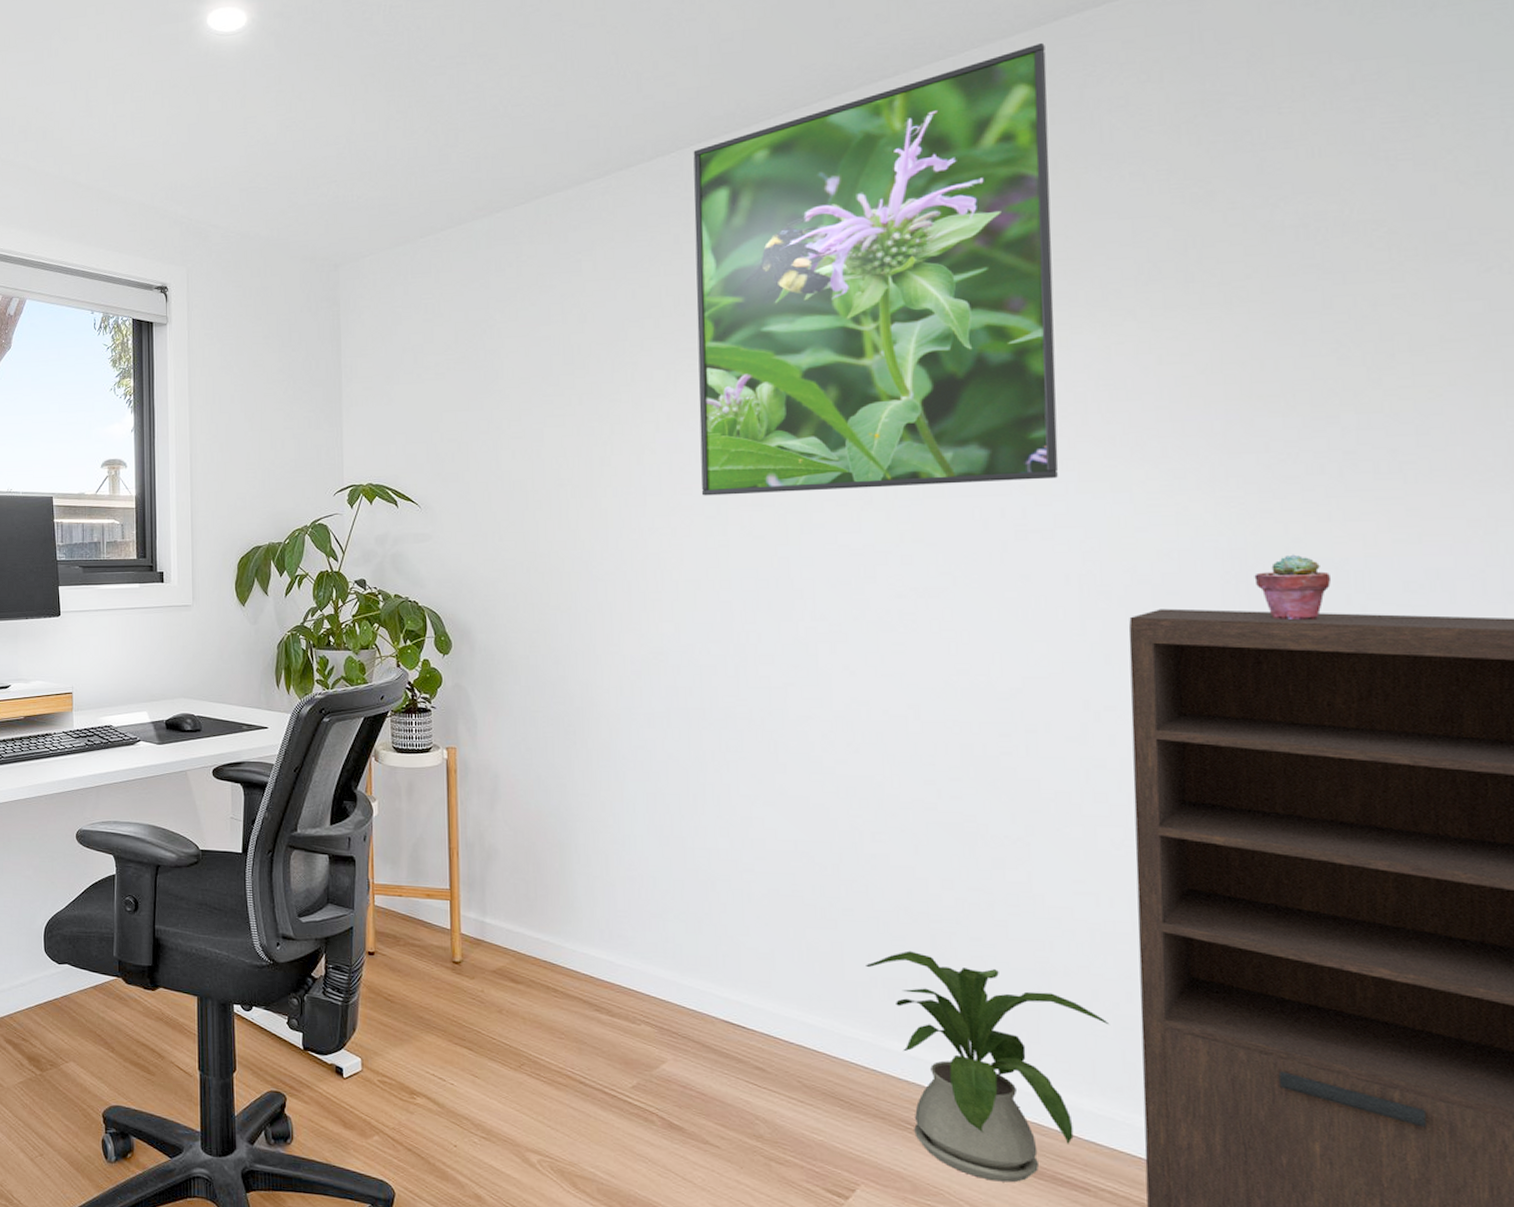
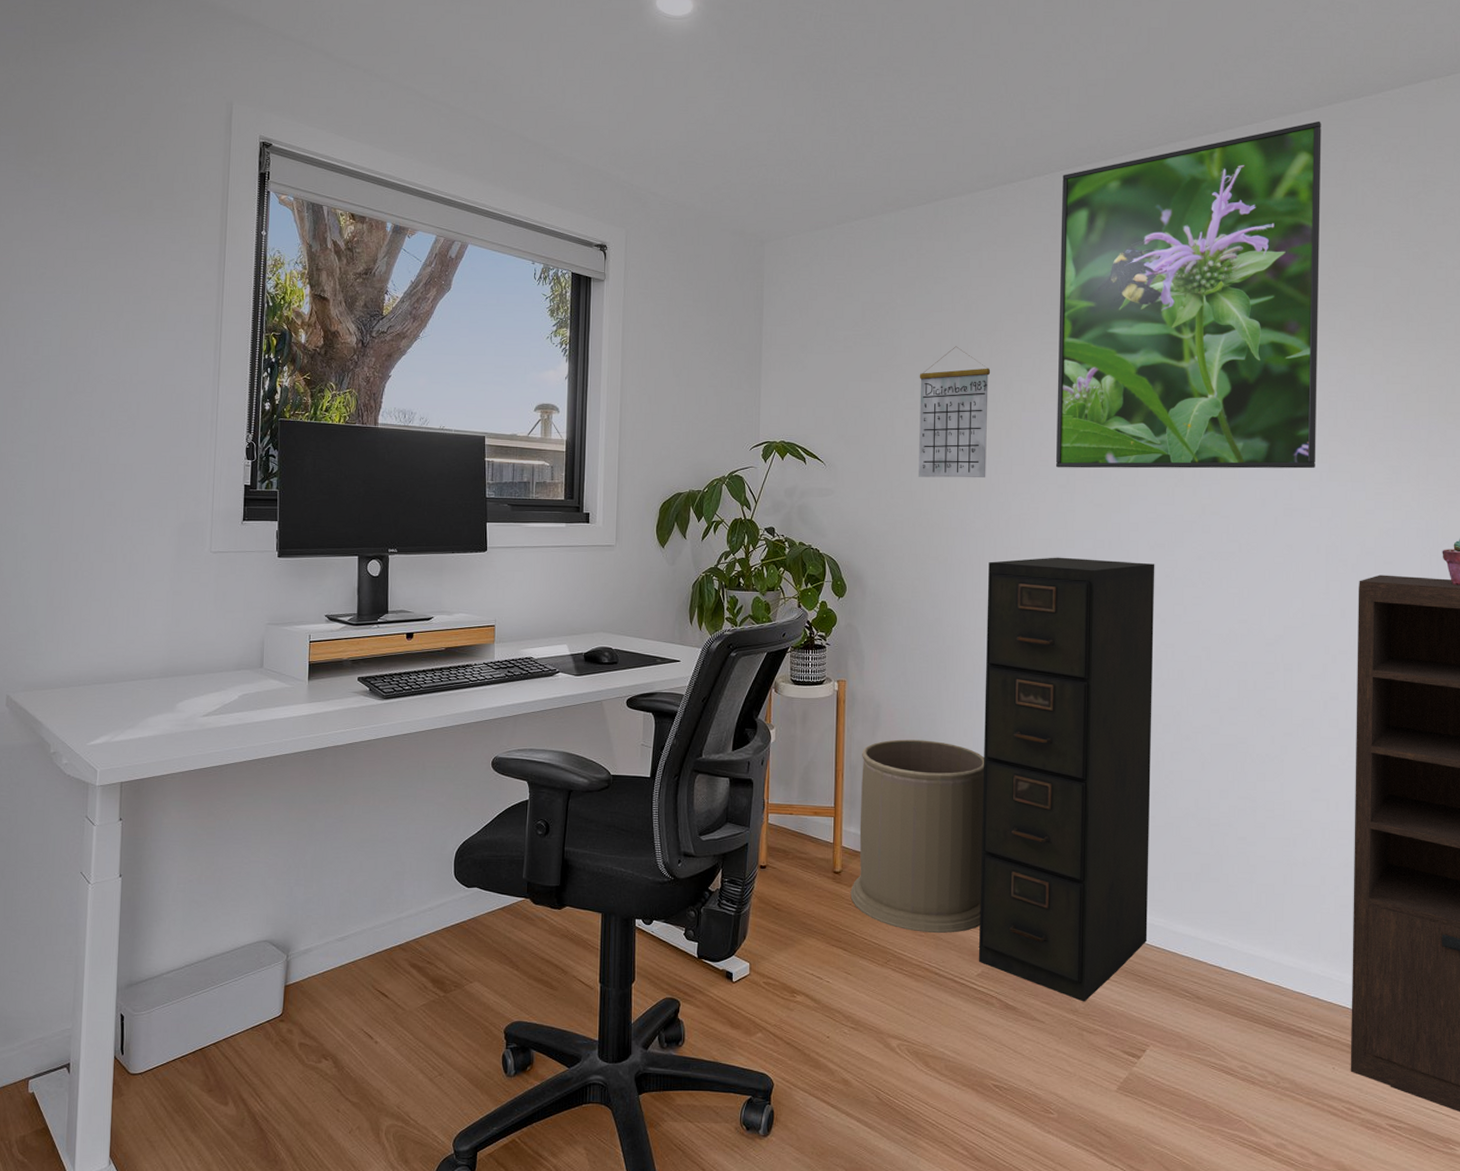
trash can: none [473,814,633,1037] -> present [850,739,985,933]
calendar: none [526,362,614,515] -> present [919,346,991,478]
filing cabinet: none [622,601,851,1127] -> present [978,557,1155,1002]
house plant: present [866,950,1110,1183] -> none [1162,849,1332,1035]

